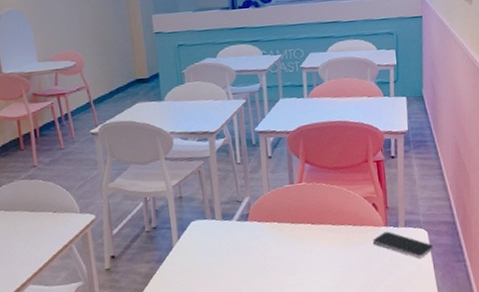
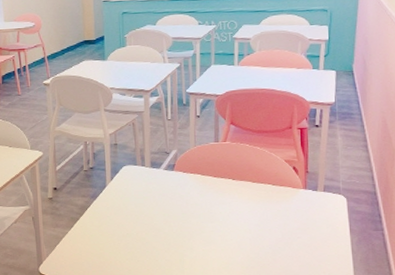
smartphone: present [372,231,434,258] -> none [290,194,352,222]

